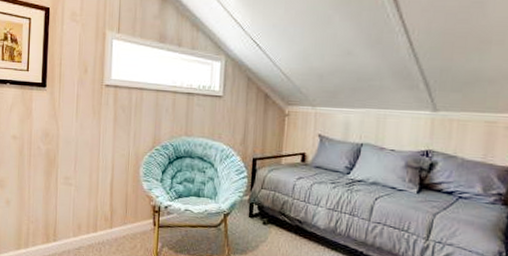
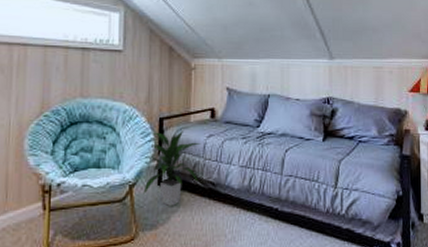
indoor plant: none [236,170,291,237] -> present [143,130,201,207]

